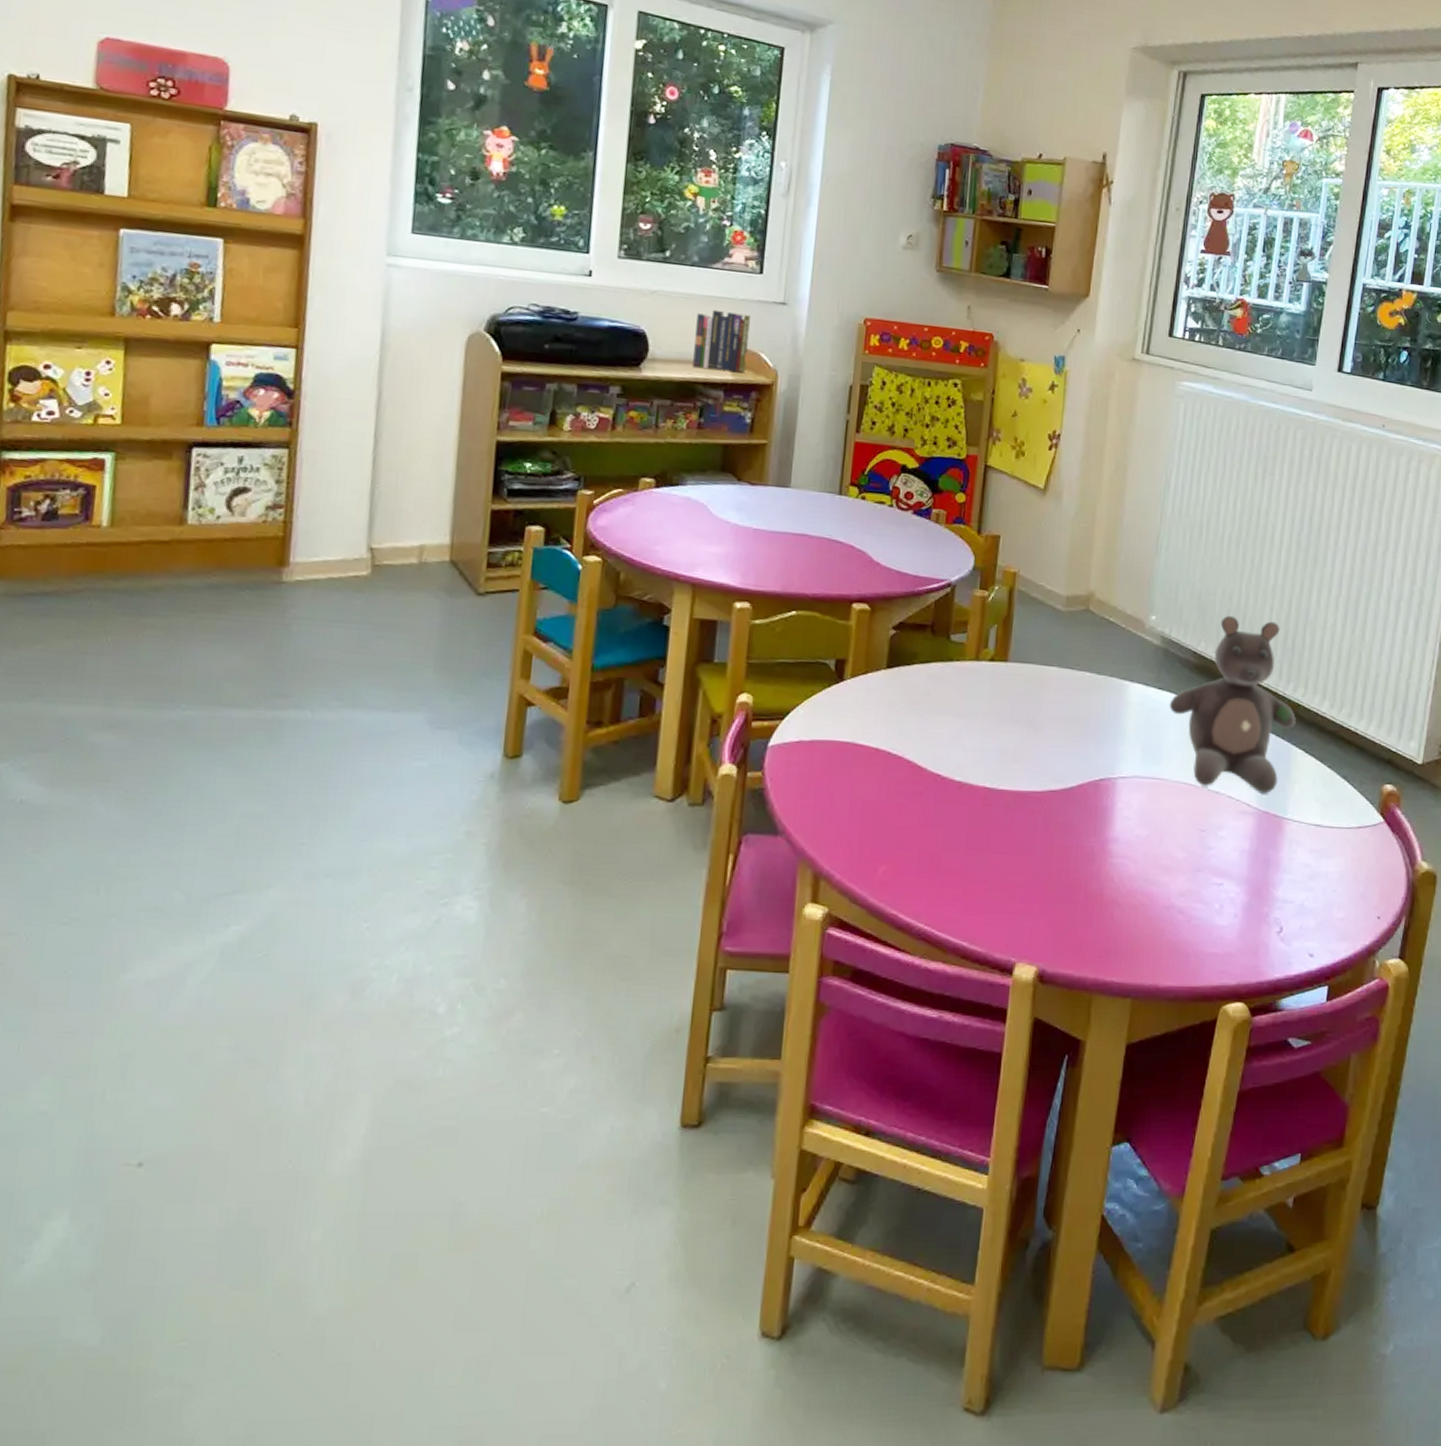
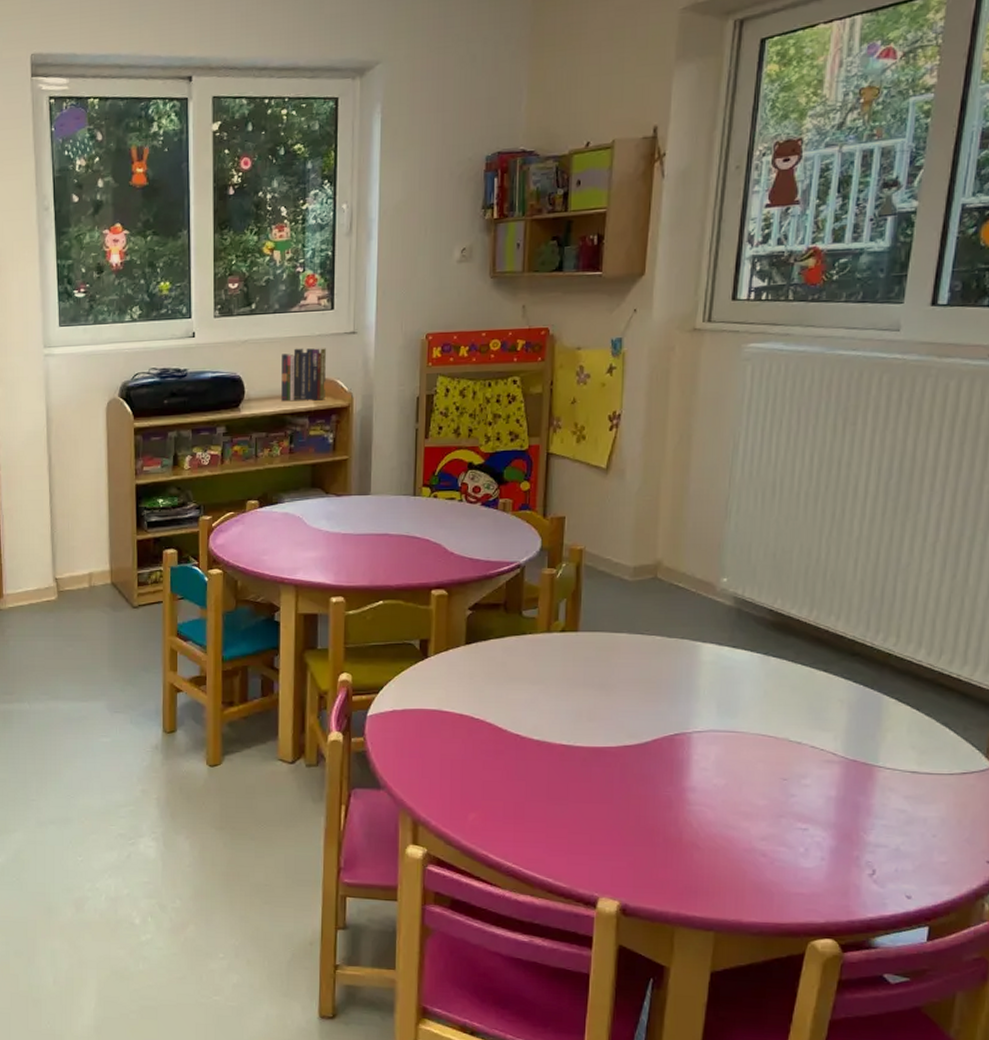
stuffed animal: present [1169,615,1296,794] -> none [744,571,887,743]

